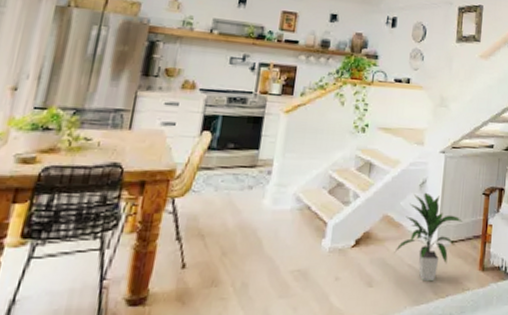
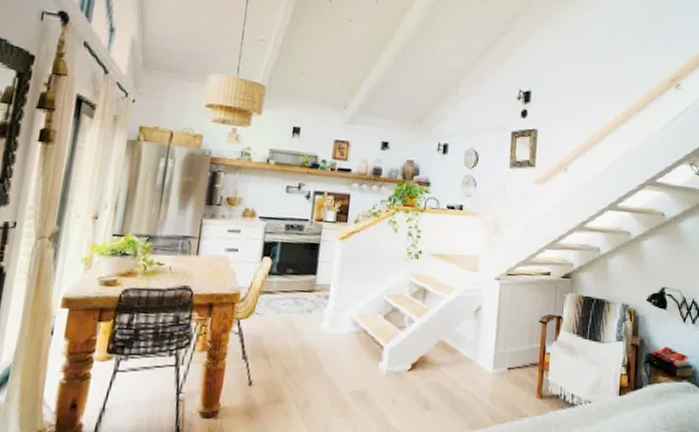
indoor plant: present [394,192,462,282] -> none [450,318,519,407]

